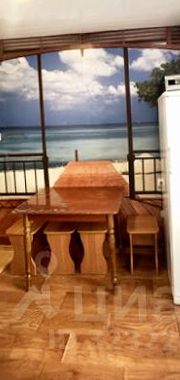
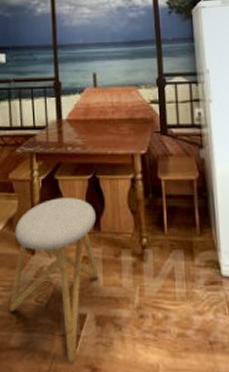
stool: none [8,248,79,369] -> present [9,198,99,363]

